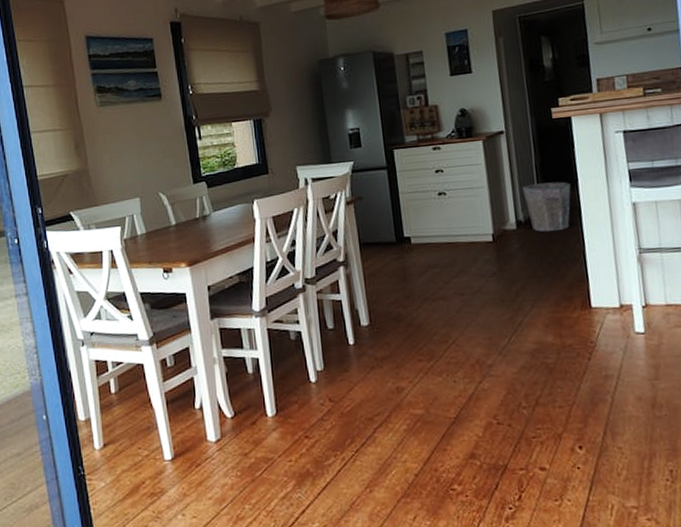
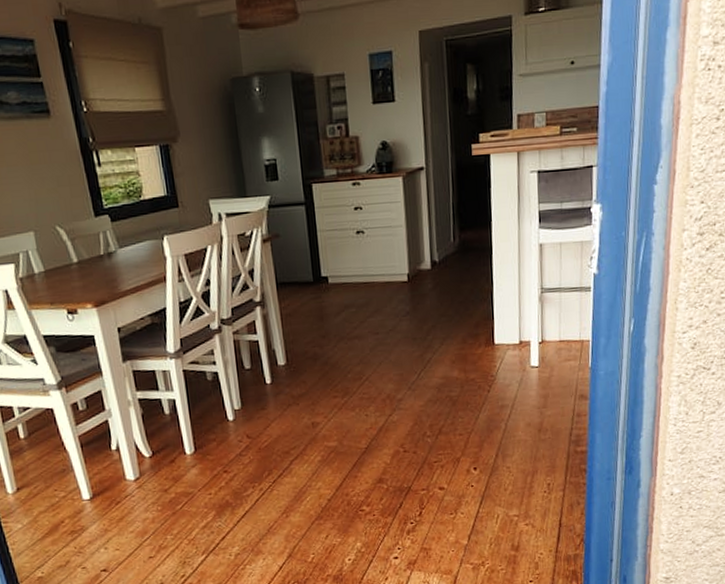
waste bin: present [522,181,571,232] -> none [439,221,485,272]

